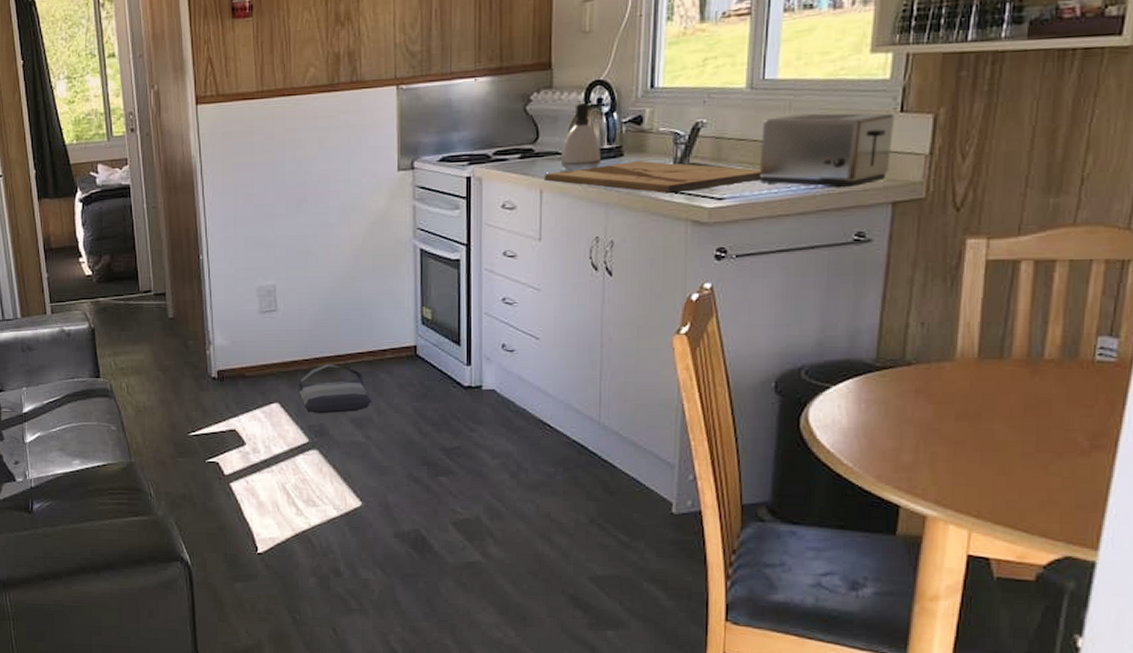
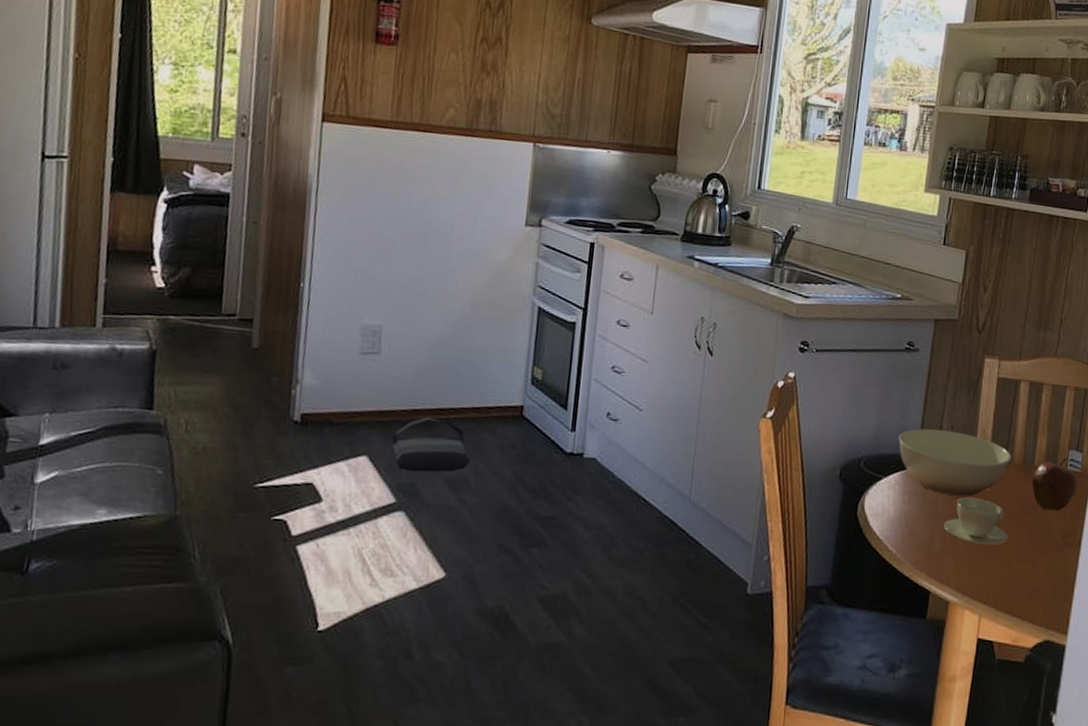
cutting board: present [544,161,762,194] -> none [660,250,840,287]
soap dispenser: present [561,102,604,171] -> none [677,191,719,253]
toaster: present [759,112,894,188] -> none [838,232,939,303]
bowl: none [849,328,1011,400] -> present [898,428,1012,497]
teacup: none [915,402,1008,452] -> present [943,497,1009,545]
fruit: none [1041,346,1112,410] -> present [1032,458,1078,511]

